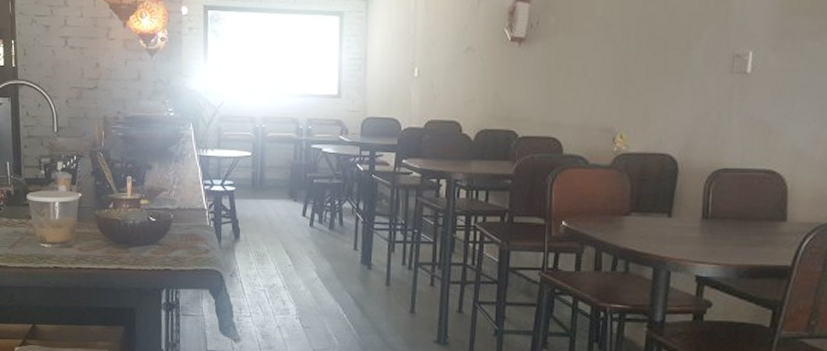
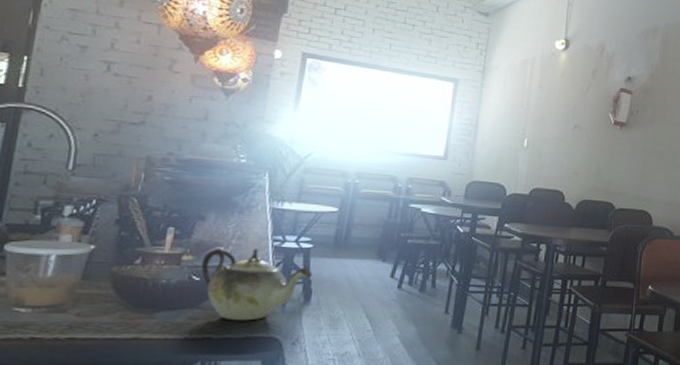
teapot: none [154,192,238,256] -> present [201,247,312,321]

